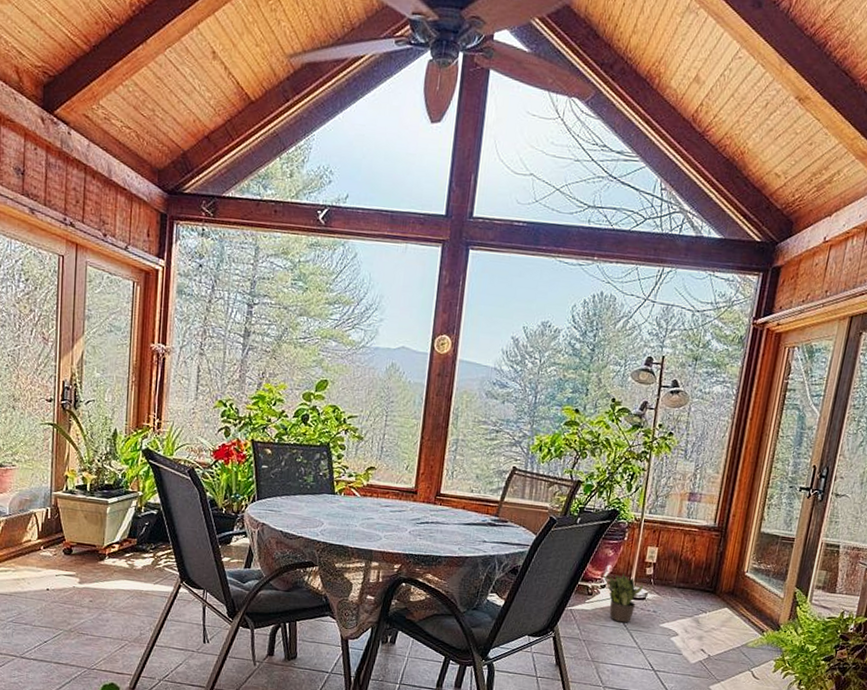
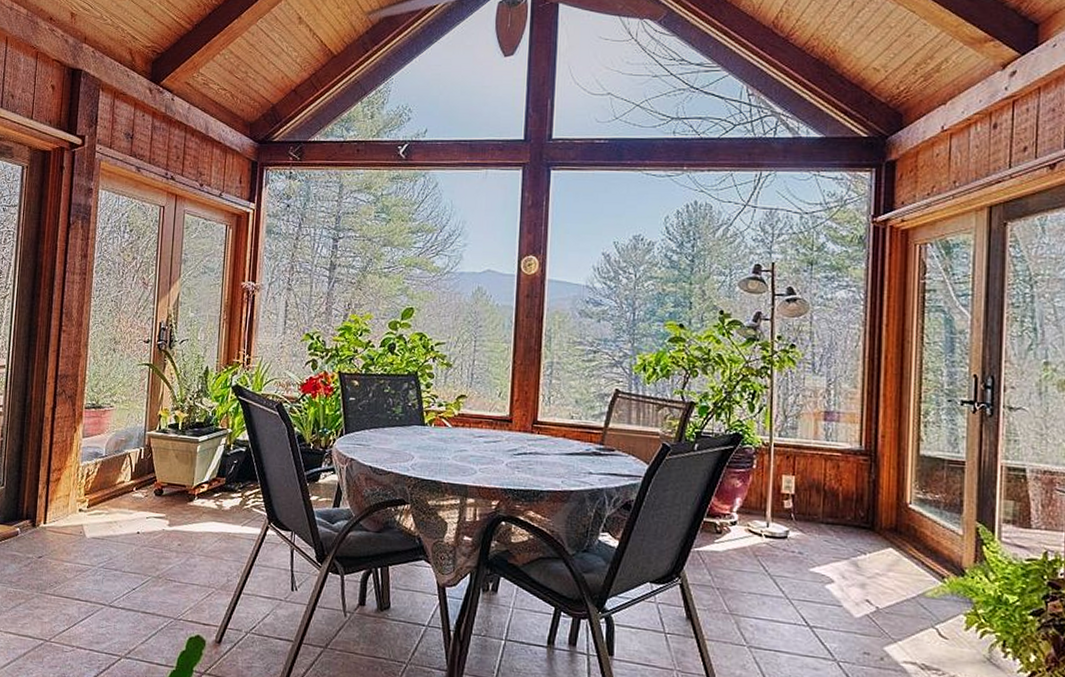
potted plant: present [604,572,643,623] -> none [733,506,782,567]

